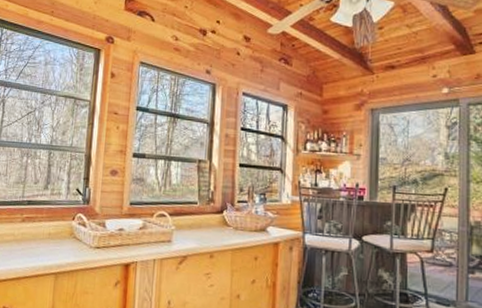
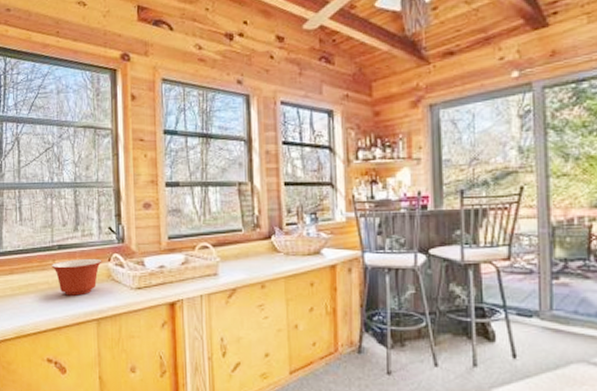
mixing bowl: none [18,215,67,250] -> present [51,259,102,296]

